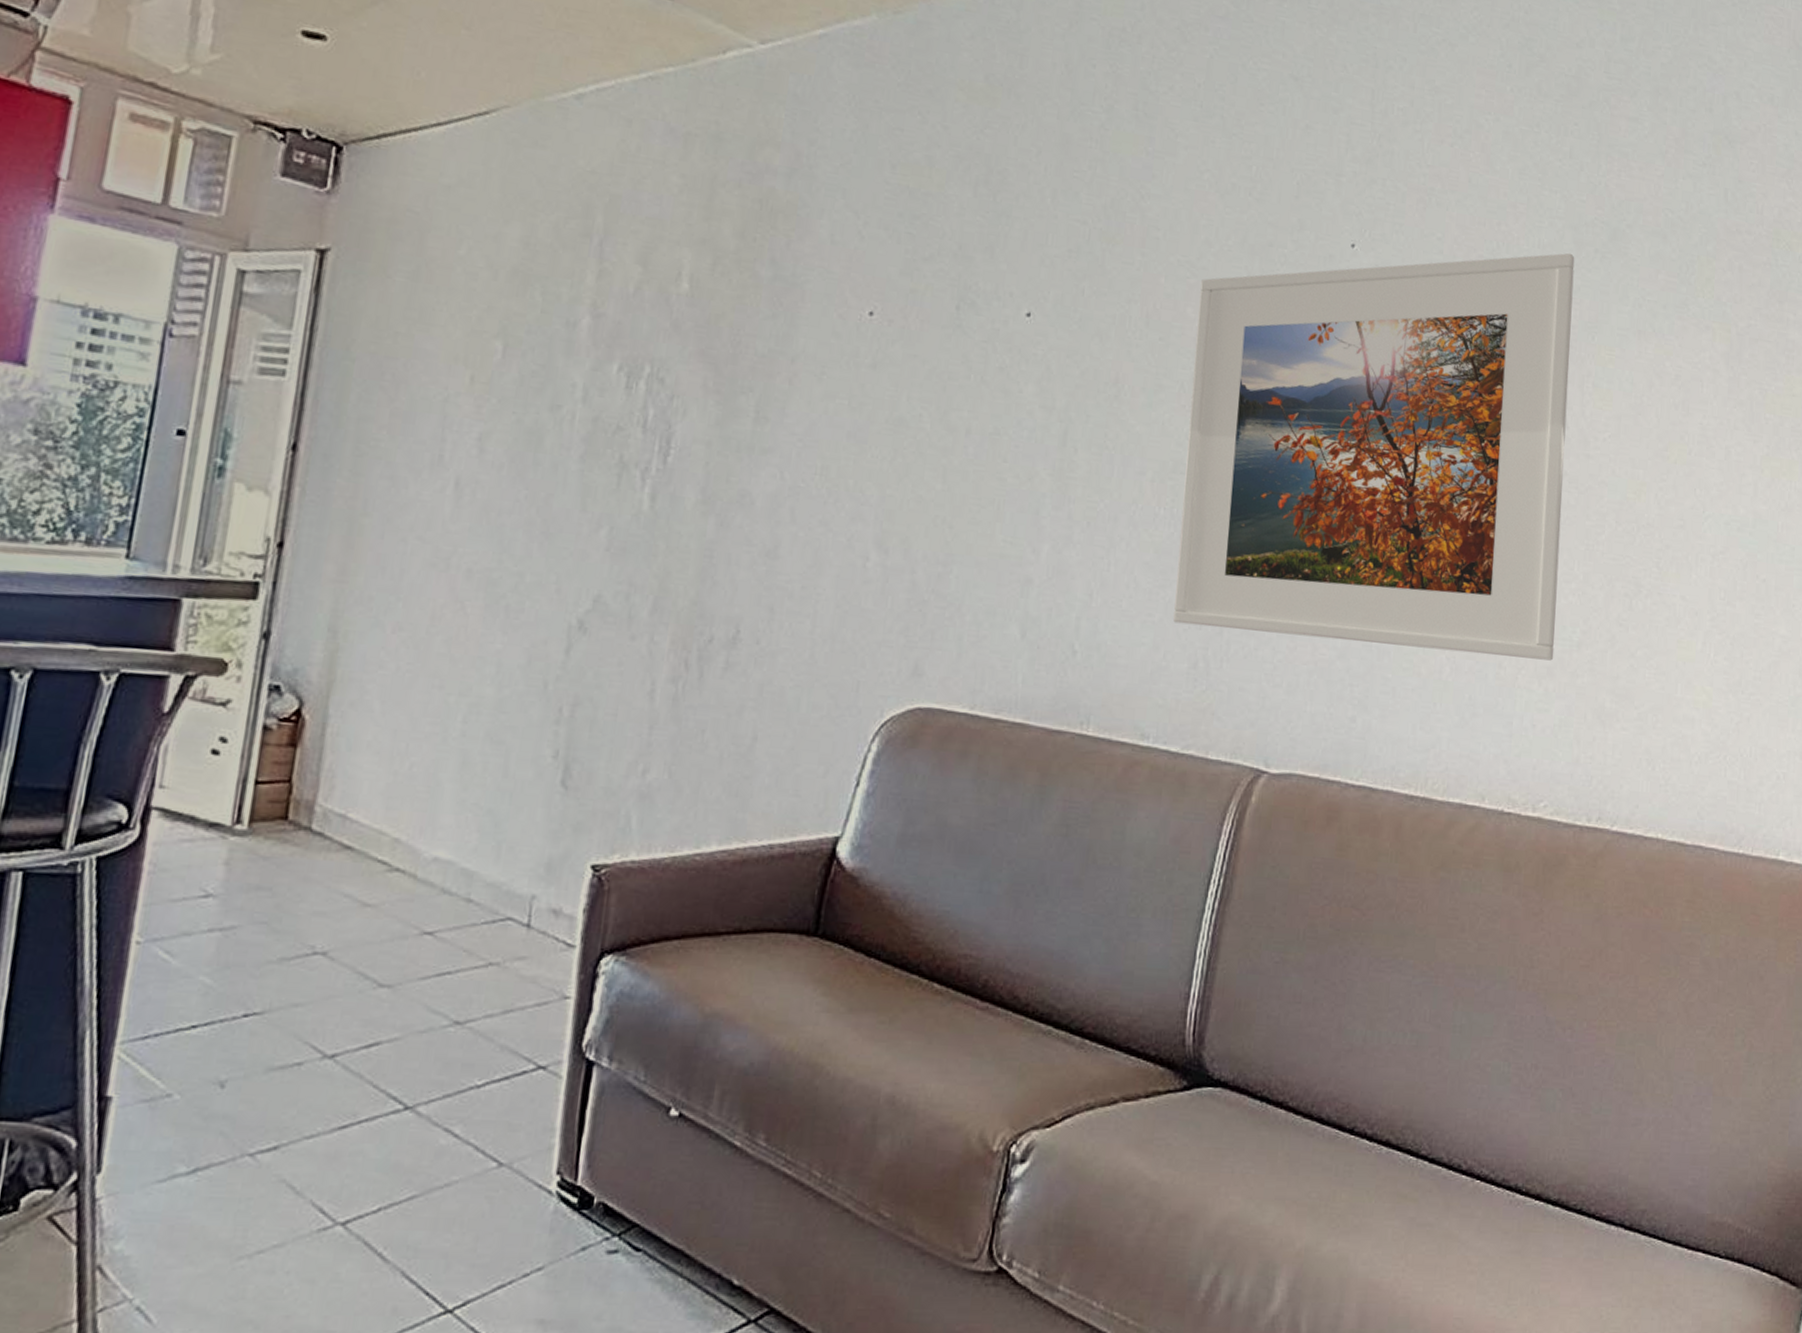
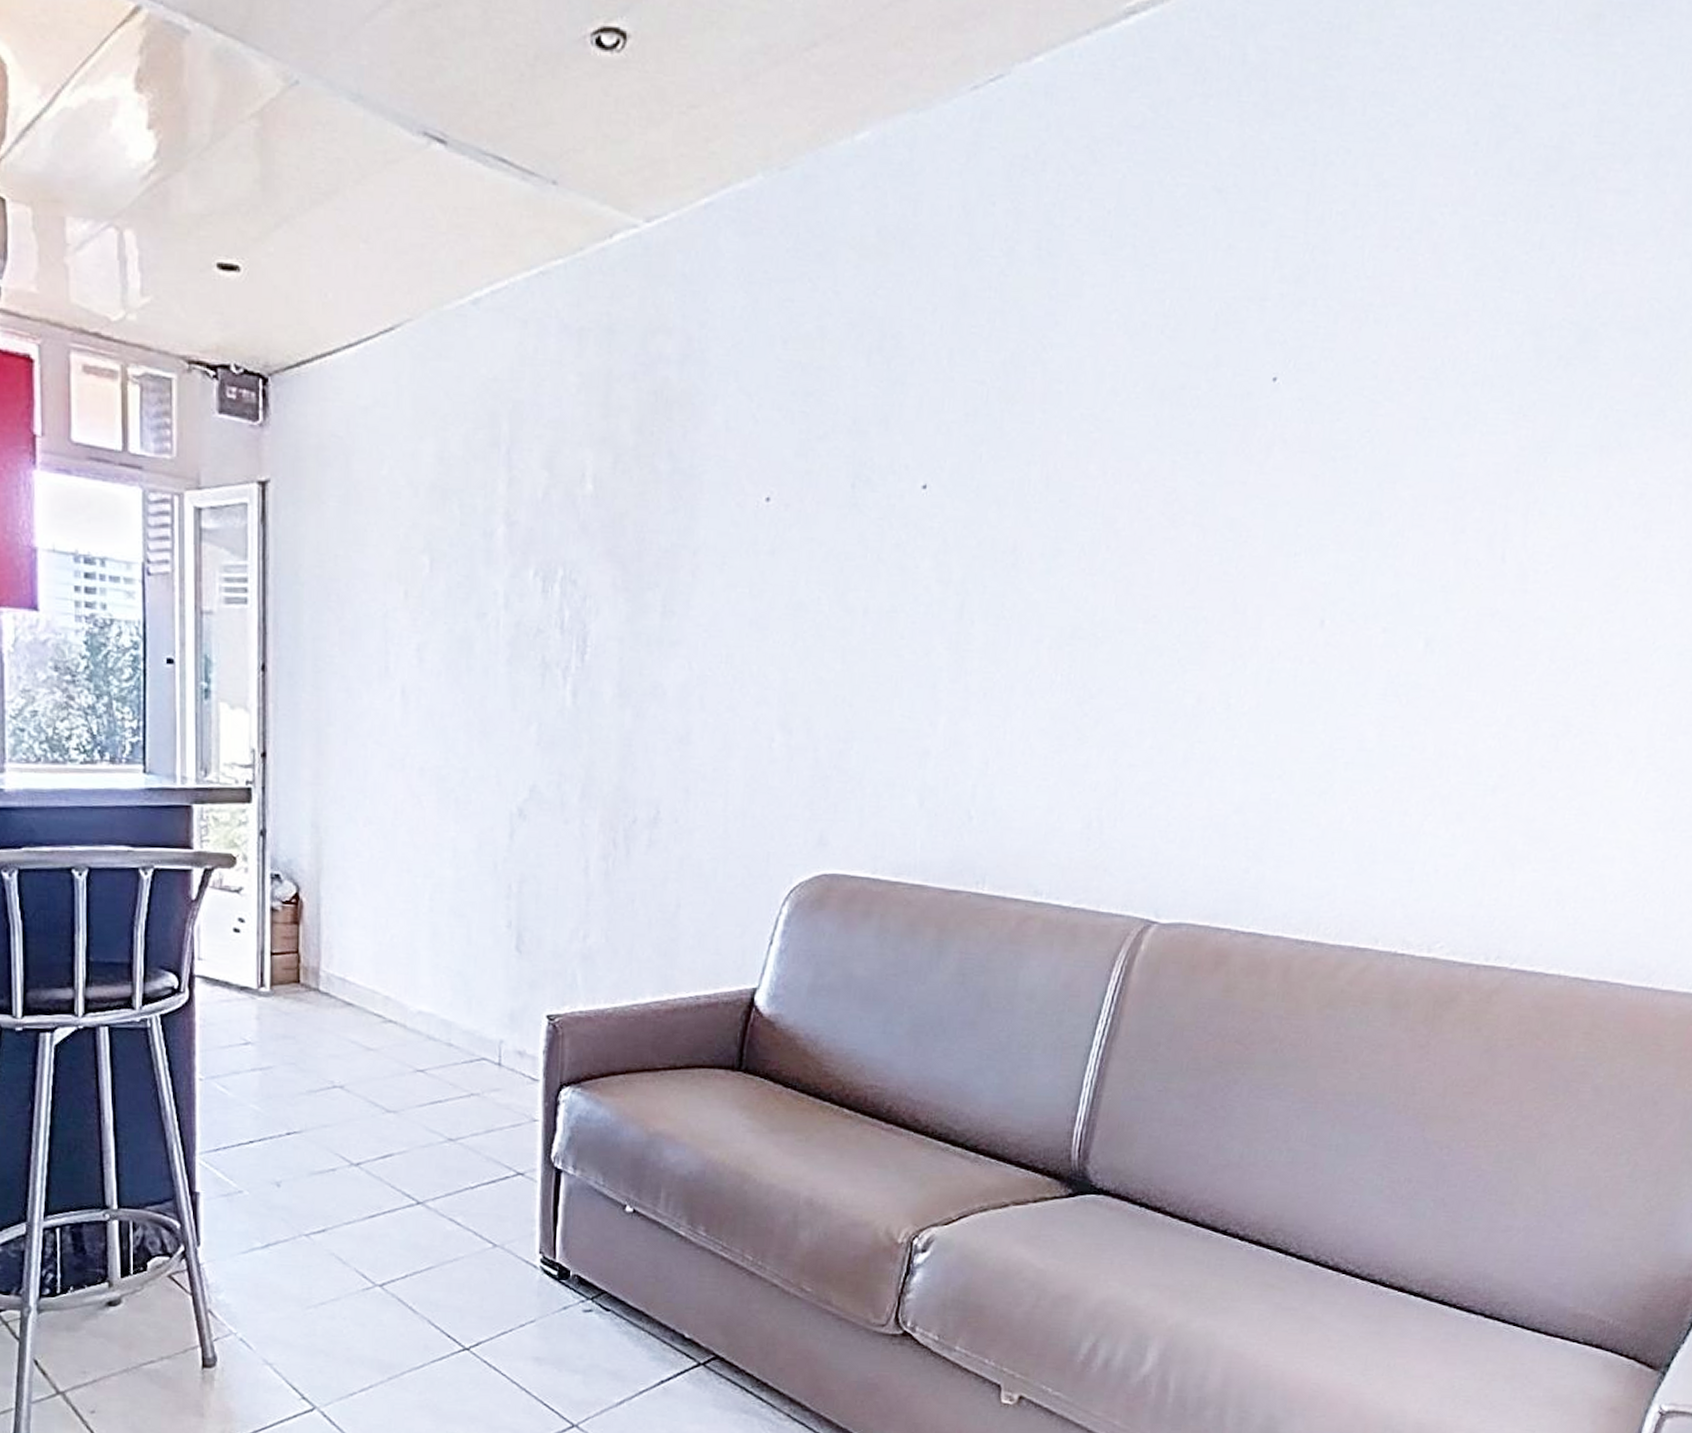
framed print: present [1173,253,1575,661] -> none [1068,363,1533,806]

